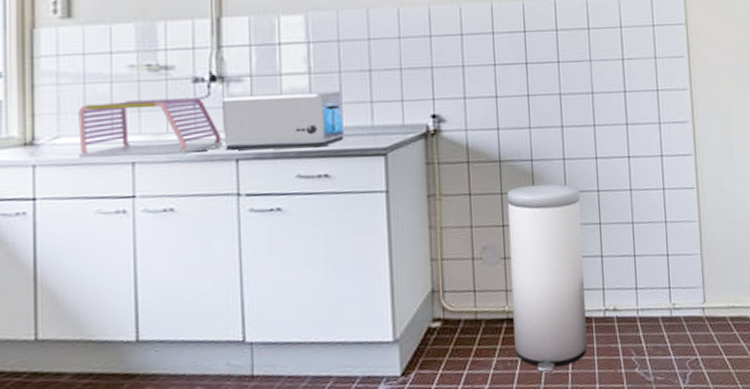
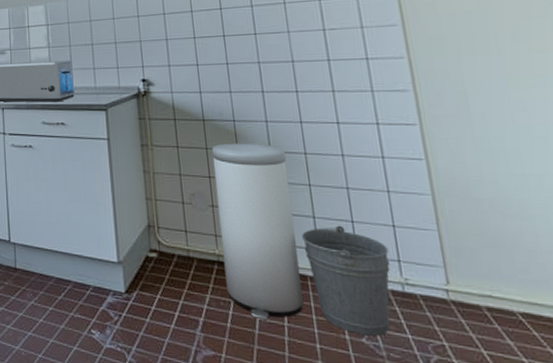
bucket: none [590,261,662,366] -> present [302,225,390,336]

